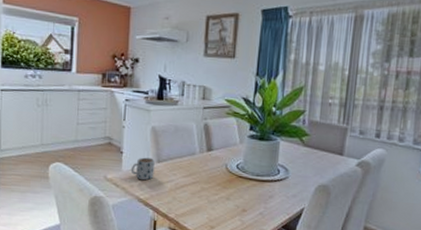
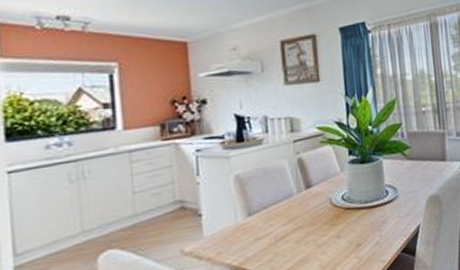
mug: present [130,157,155,181] -> none [215,212,247,243]

